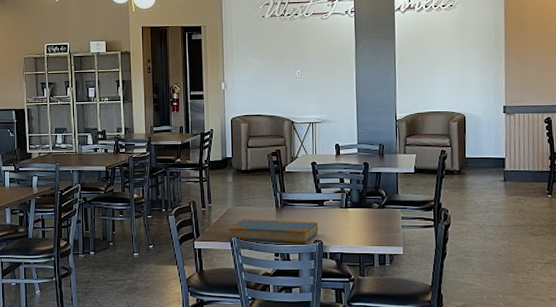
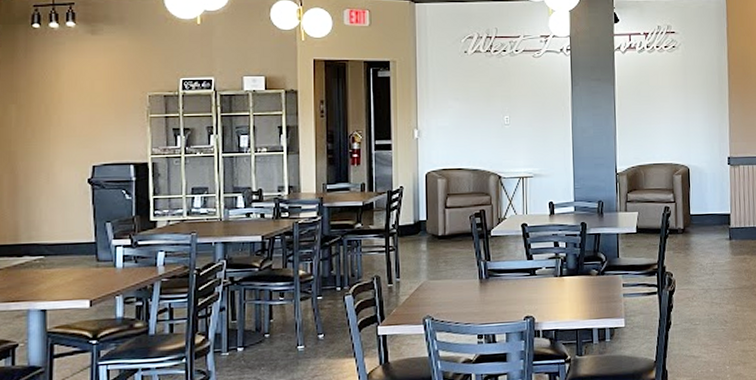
book: present [228,219,318,244] -> none [421,294,529,321]

